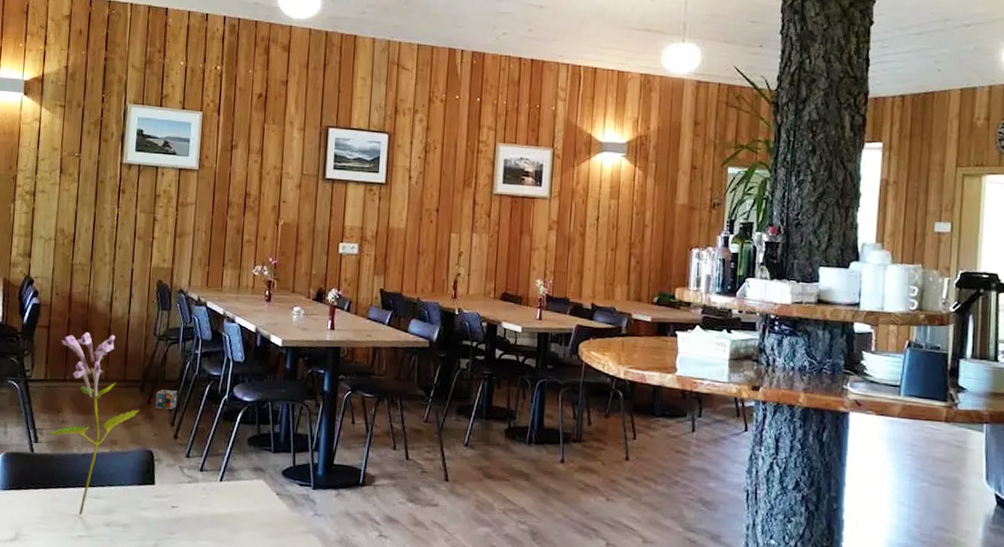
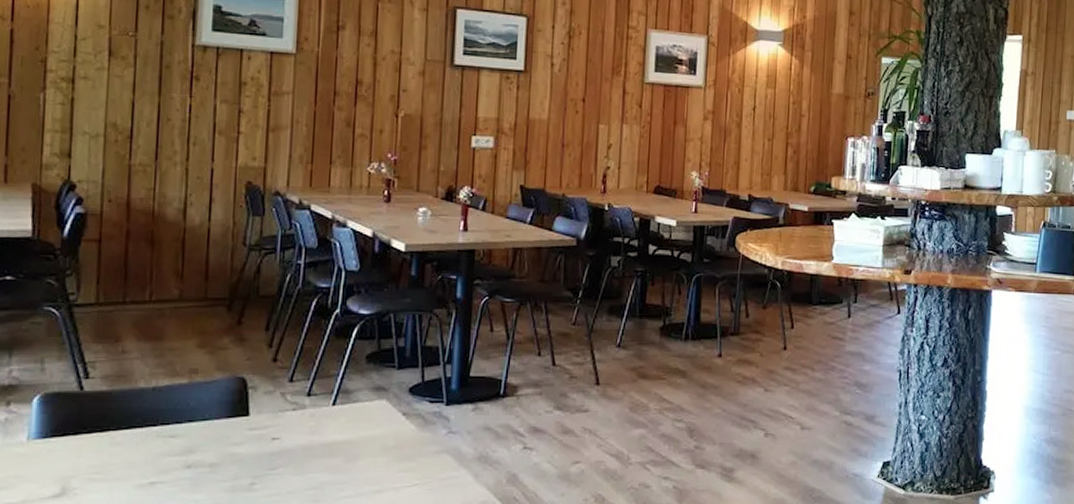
flower: present [46,332,177,515] -> none [100,245,275,458]

